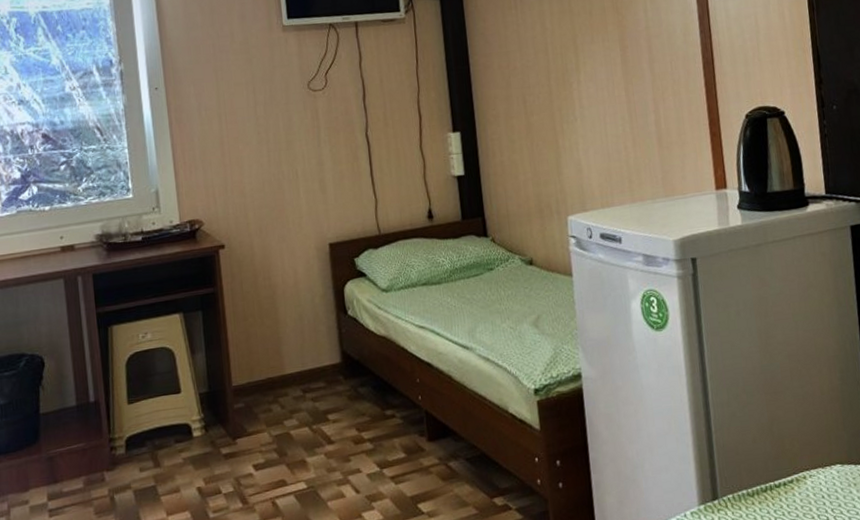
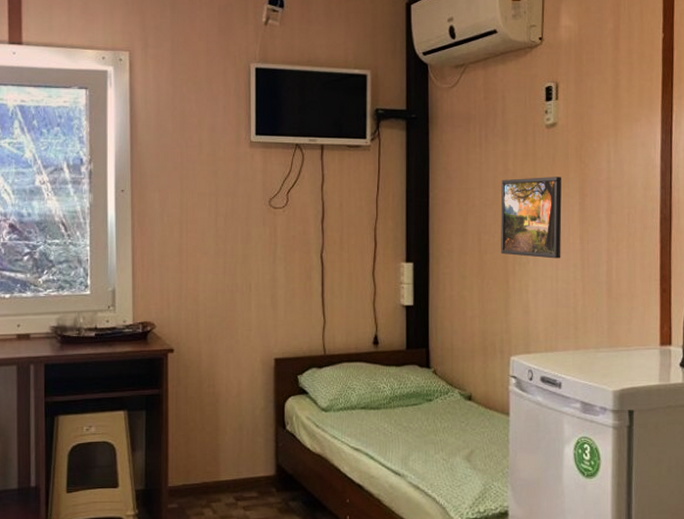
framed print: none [540,31,608,115] -> present [500,177,562,259]

